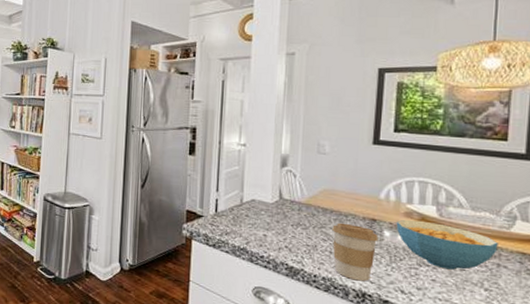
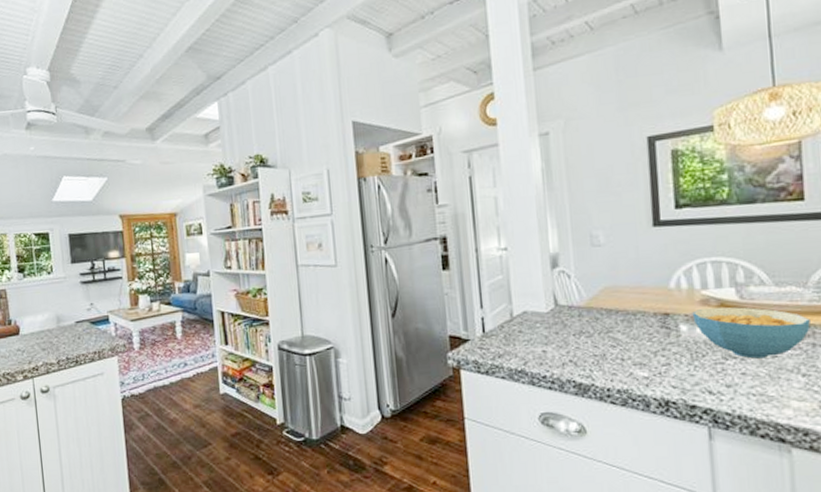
coffee cup: present [332,222,378,282] -> none [620,323,675,388]

